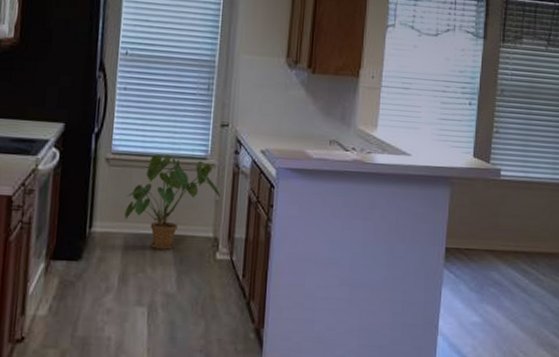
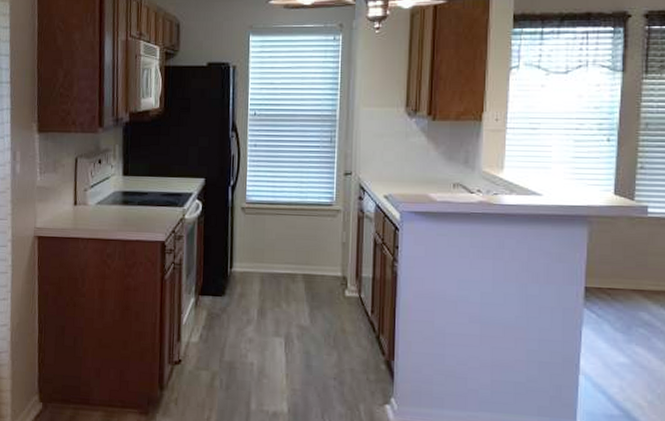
house plant: present [124,154,221,250] -> none [260,203,347,288]

